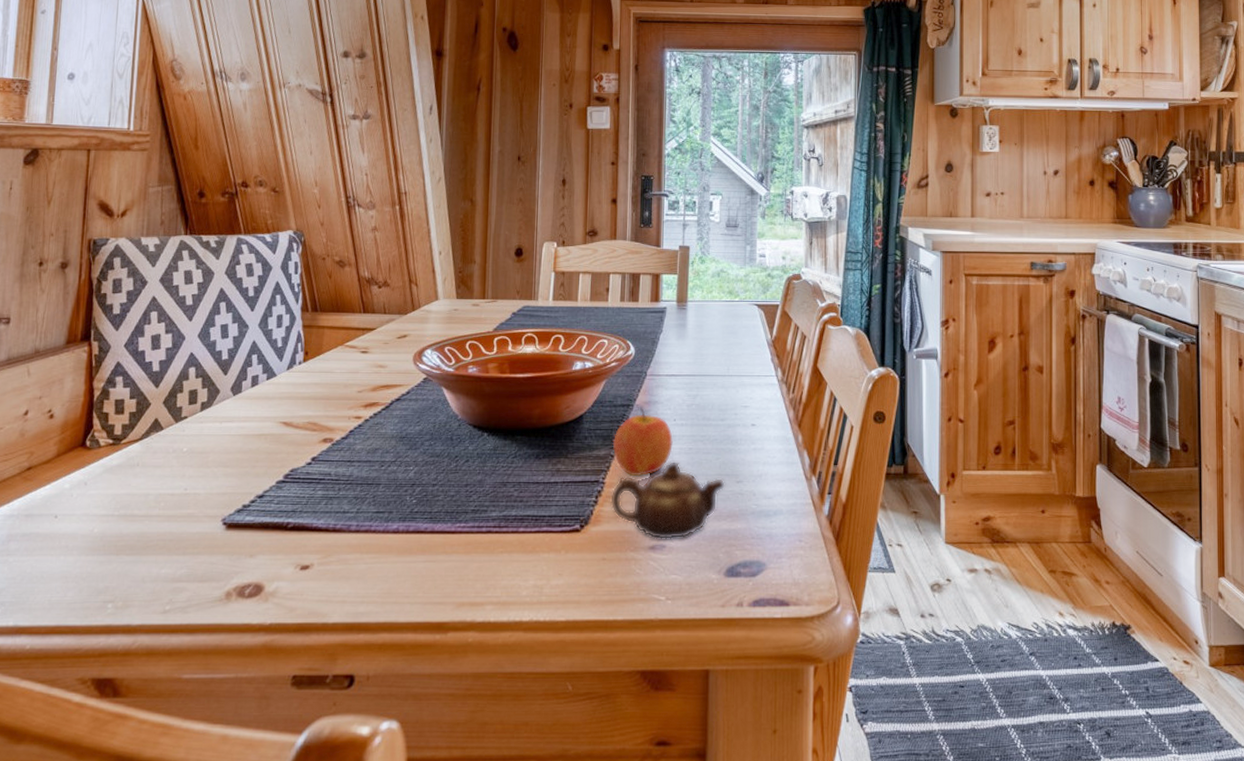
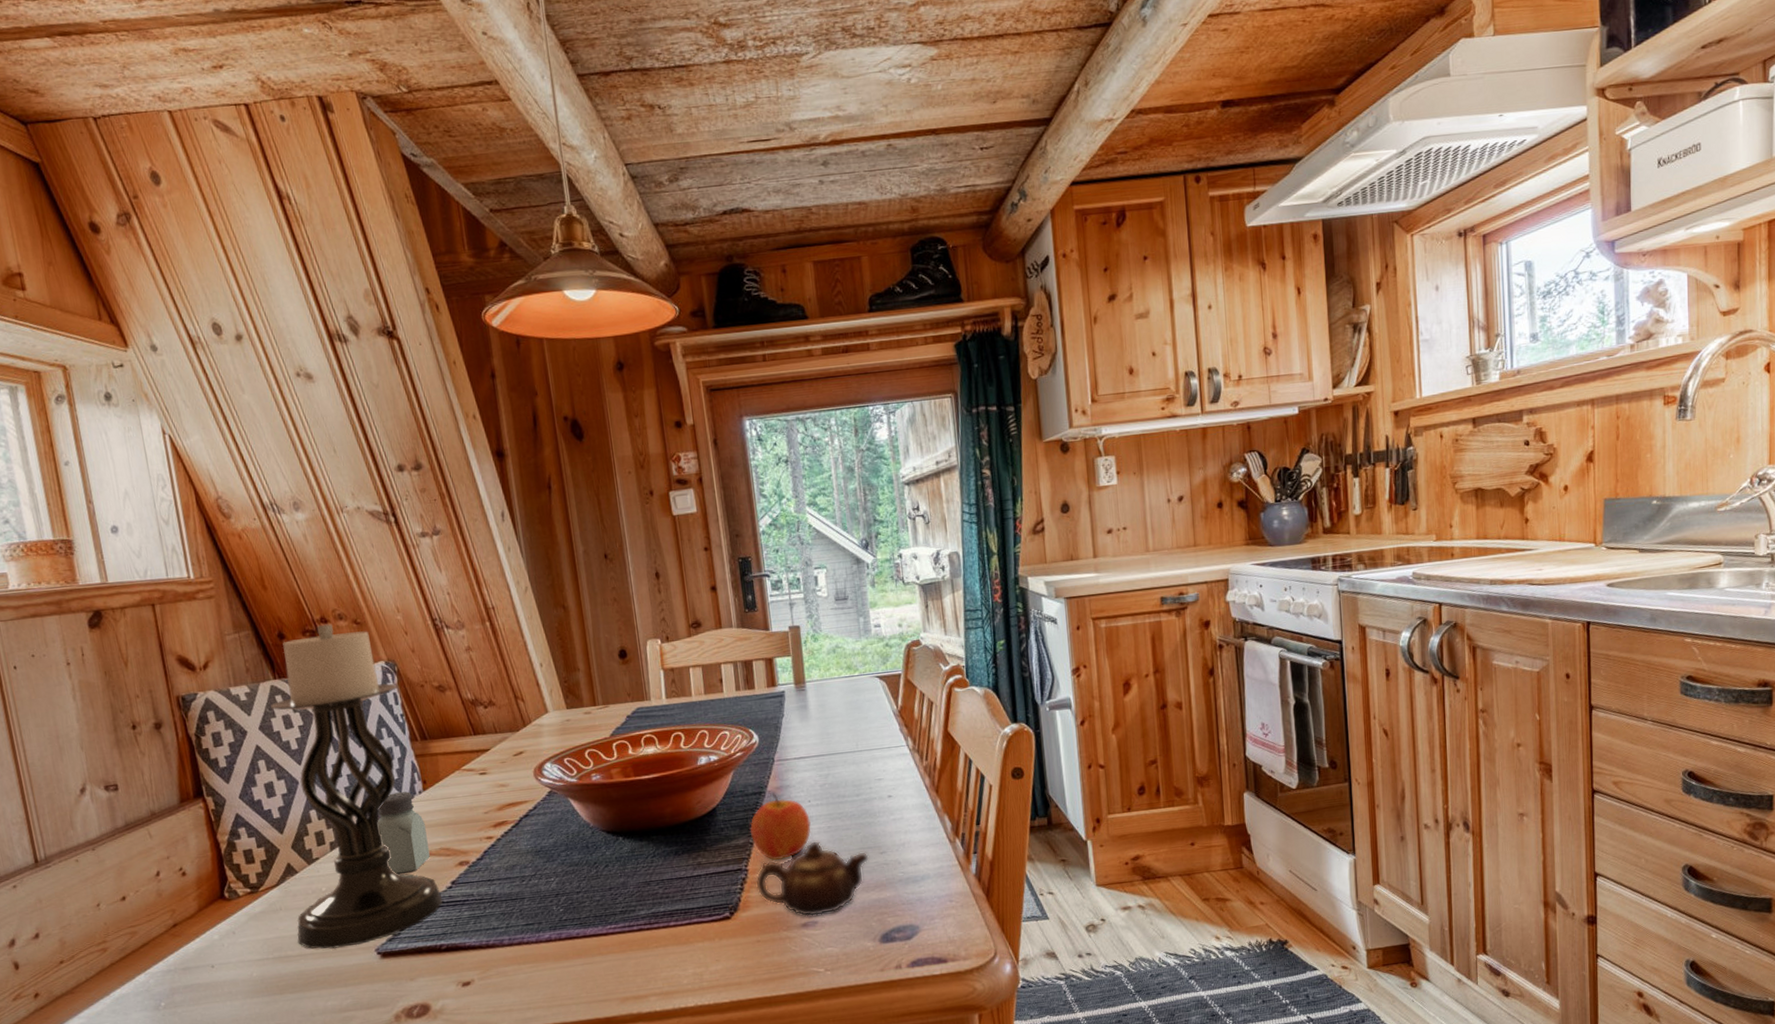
candle holder: none [147,188,301,513] -> present [271,624,443,949]
saltshaker: none [252,360,298,443] -> present [378,791,430,874]

